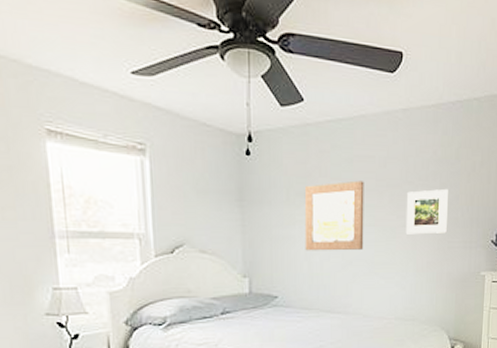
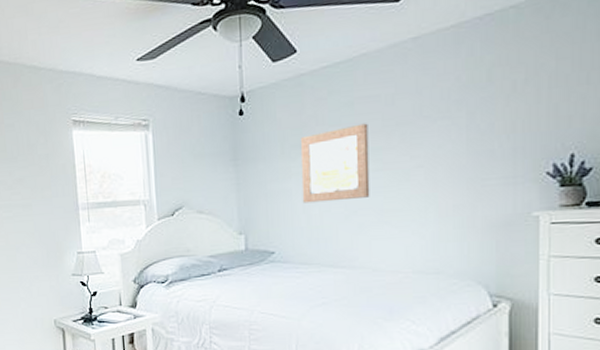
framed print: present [405,188,448,235] -> none [421,117,479,176]

